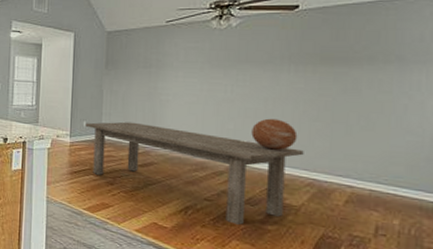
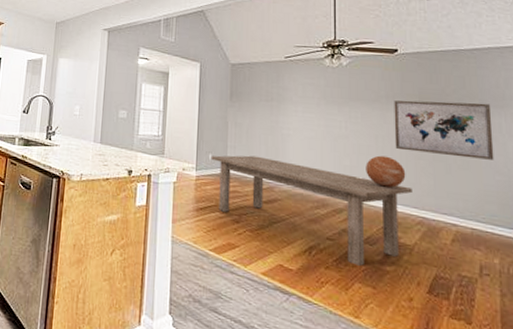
wall art: none [287,59,410,120] -> present [394,100,494,160]

